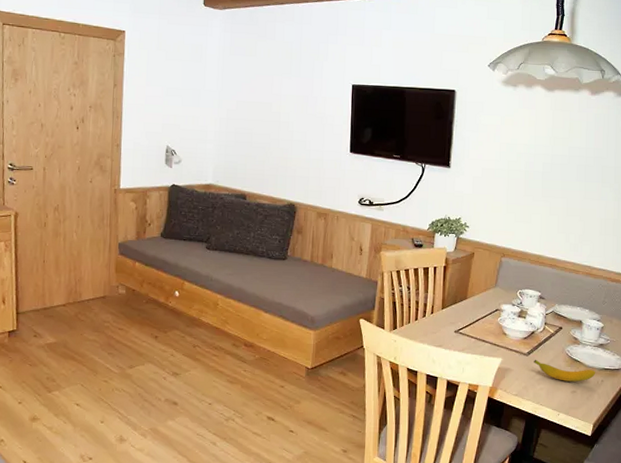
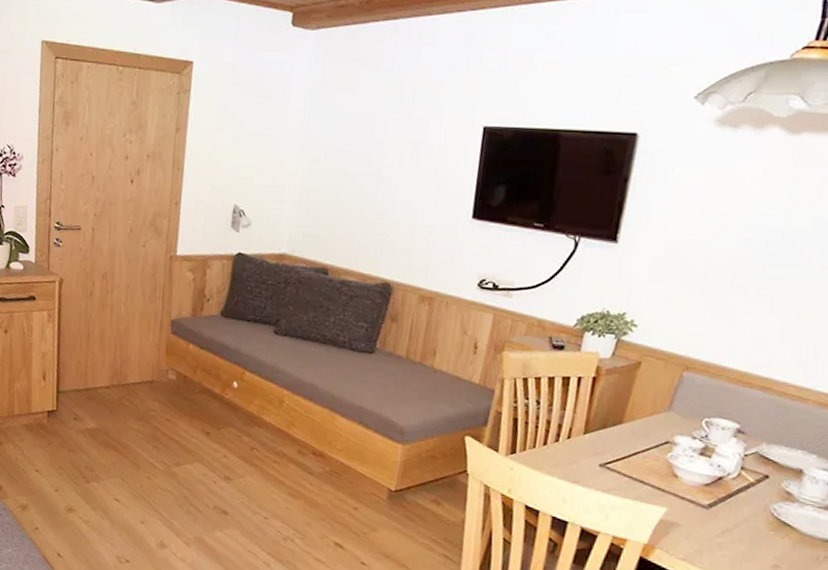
banana: present [534,359,596,382] -> none [716,515,817,554]

